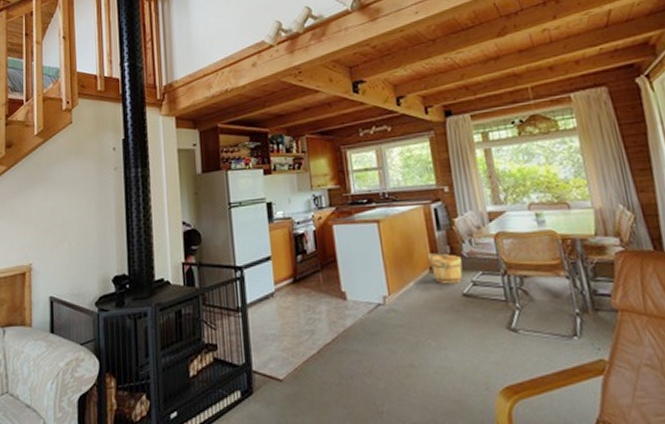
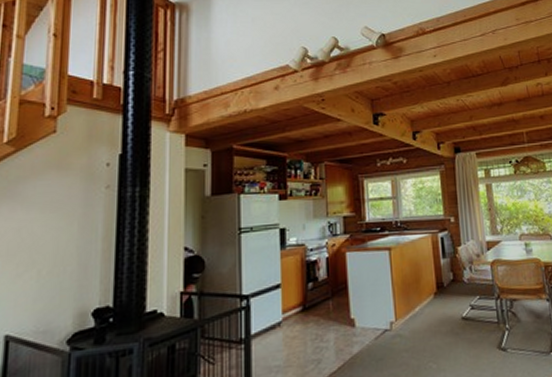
bucket: present [427,253,463,285] -> none [432,279,463,309]

